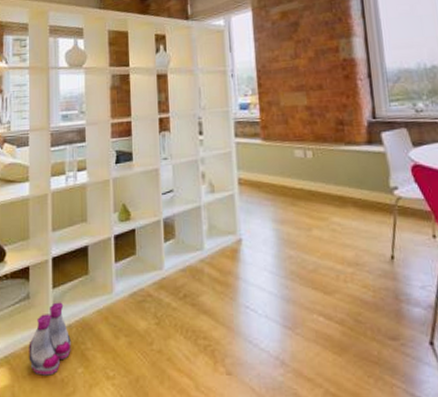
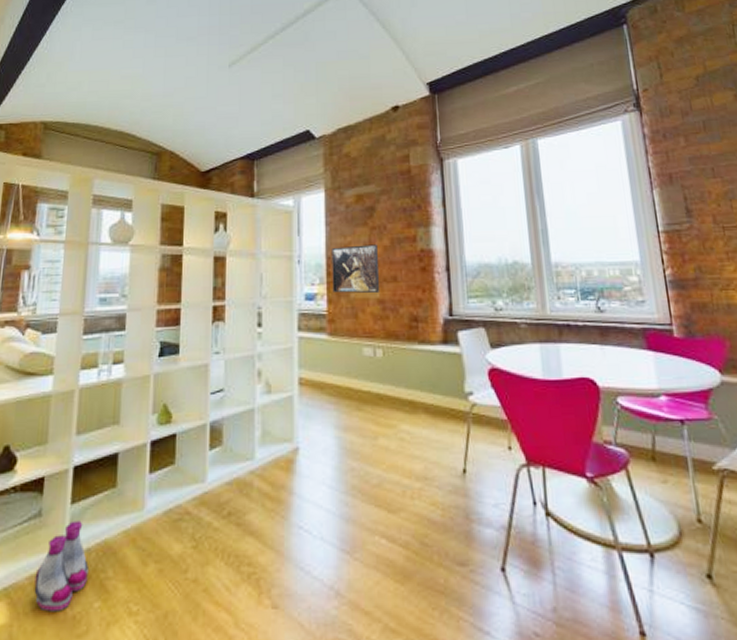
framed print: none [261,56,306,103] -> present [332,244,379,294]

